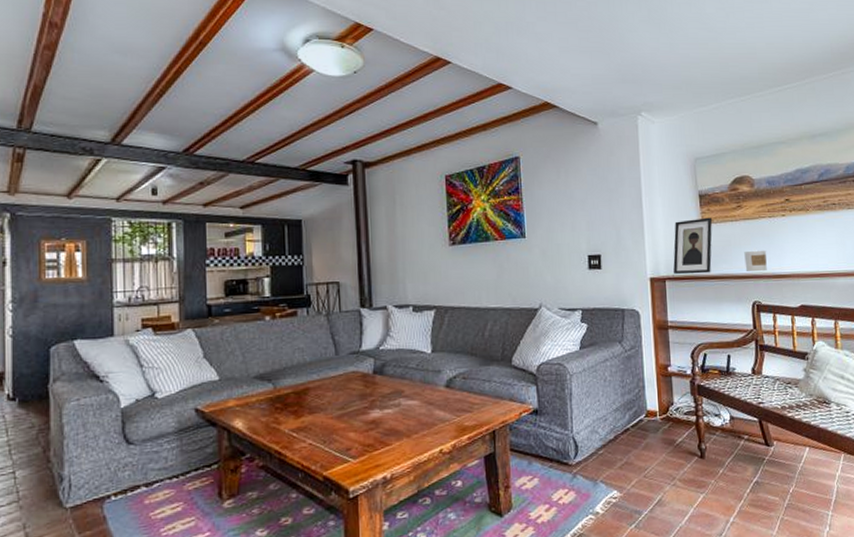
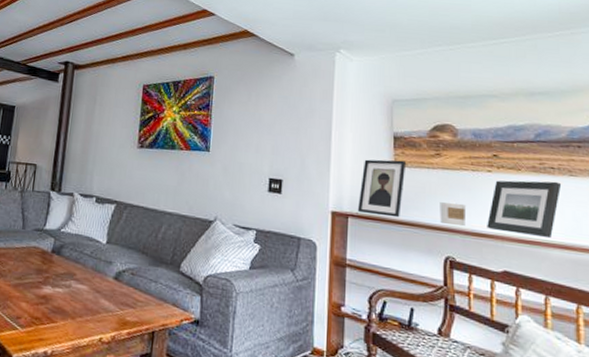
picture frame: none [784,216,842,270] -> present [487,180,562,239]

